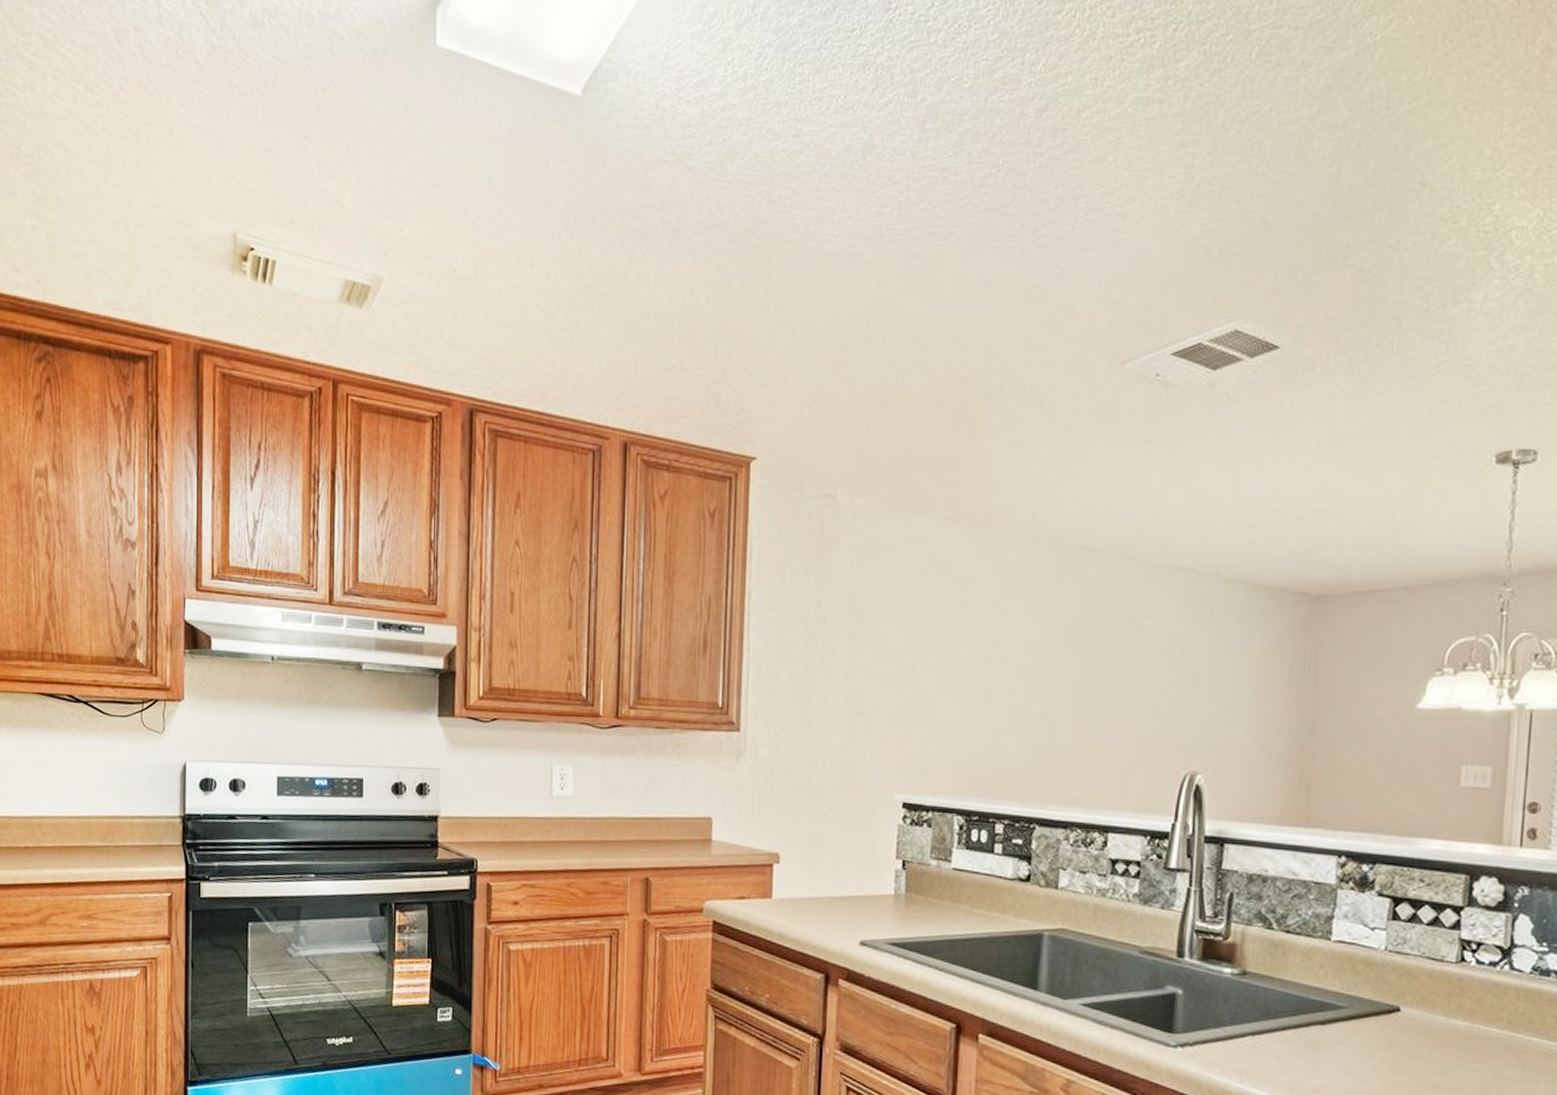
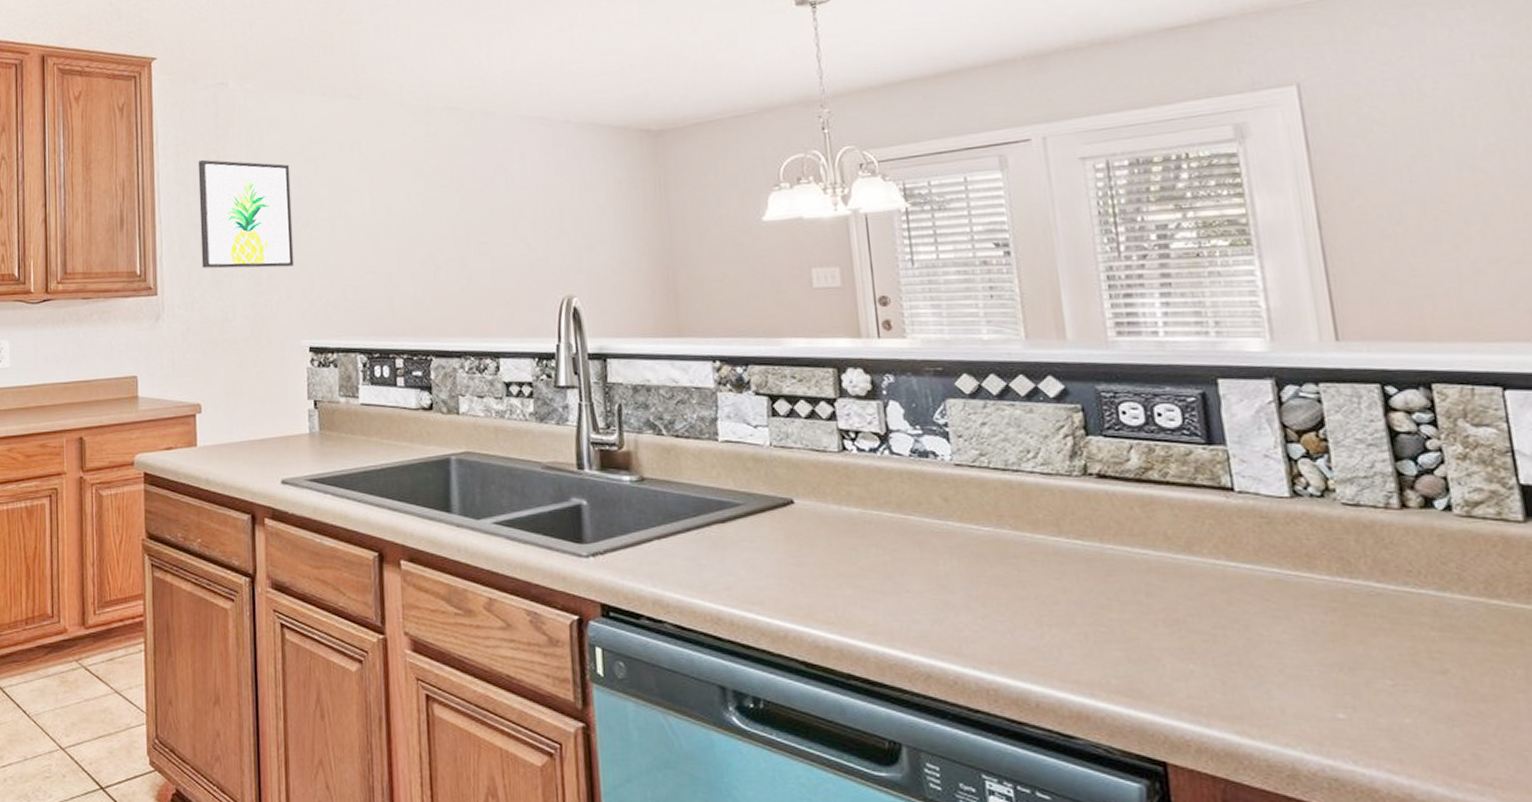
wall art: none [791,582,899,713] -> present [198,159,294,269]

